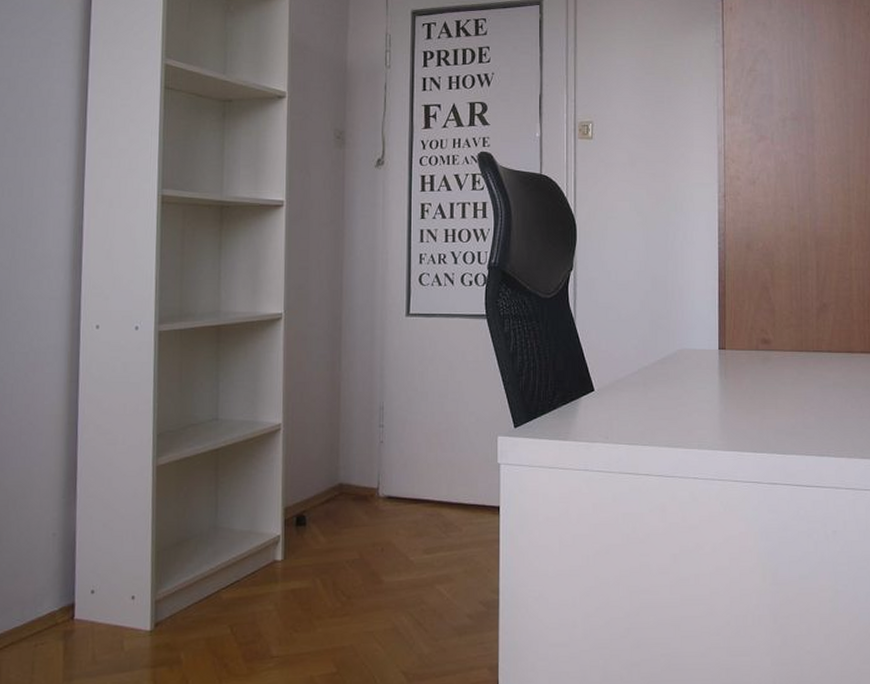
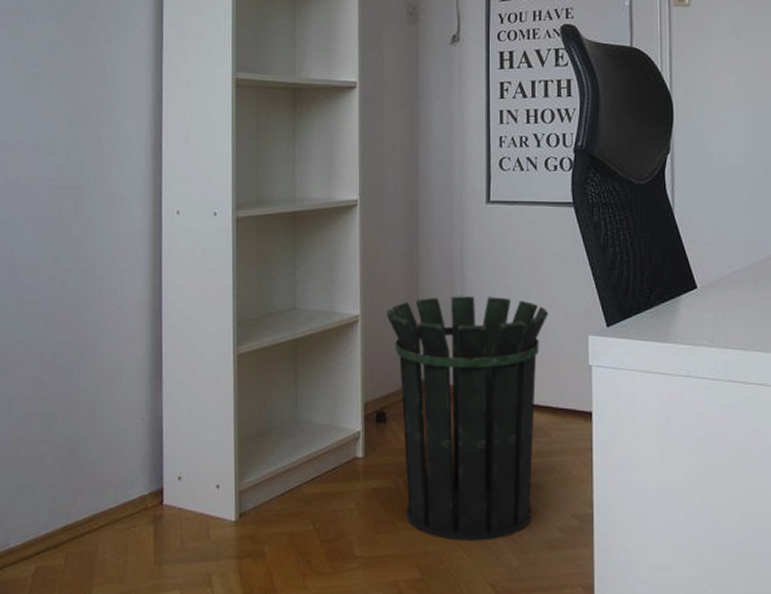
waste bin: none [308,403,462,634] -> present [386,296,549,542]

